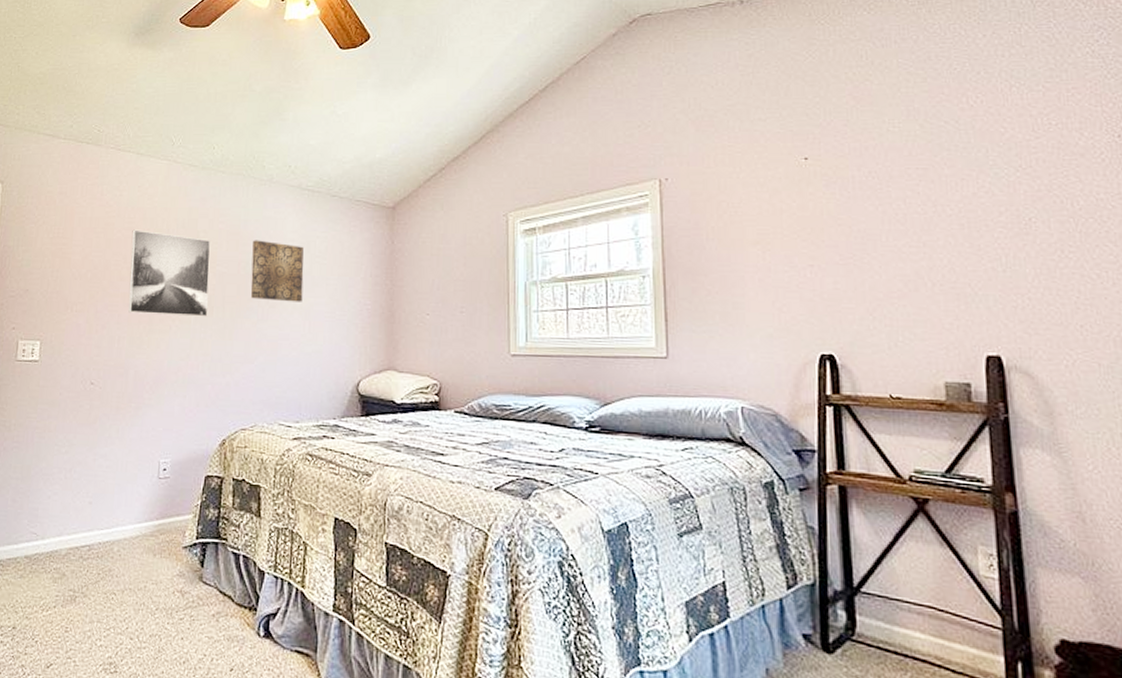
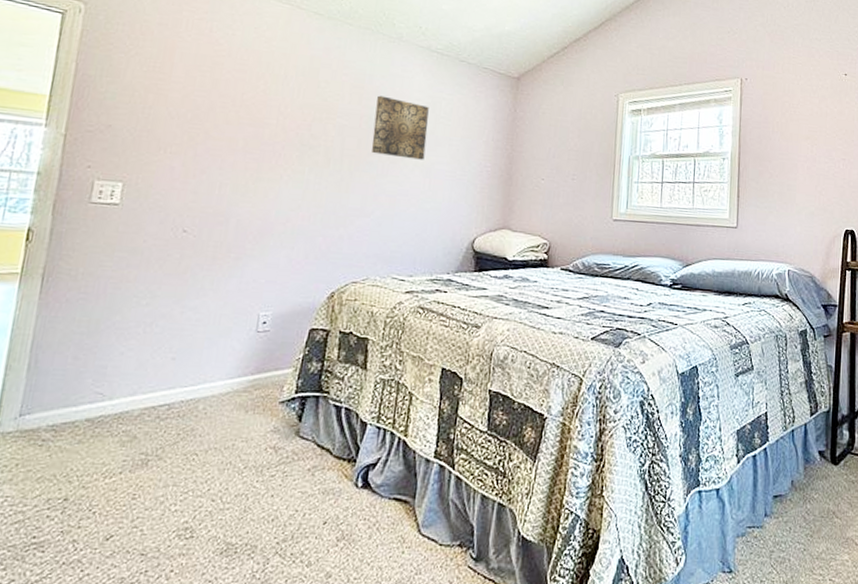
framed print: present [128,229,211,317] -> none [234,72,333,169]

